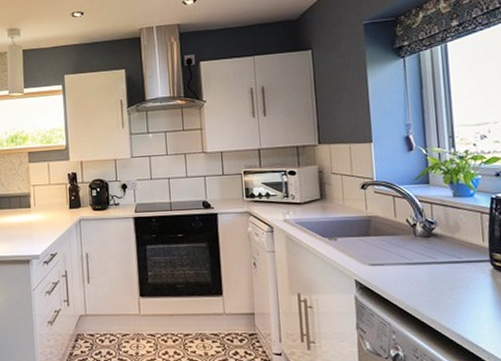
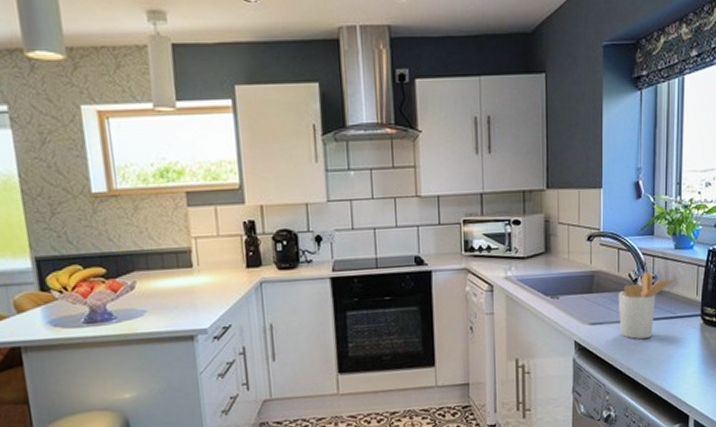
utensil holder: none [396,217,458,281] -> present [618,271,676,339]

